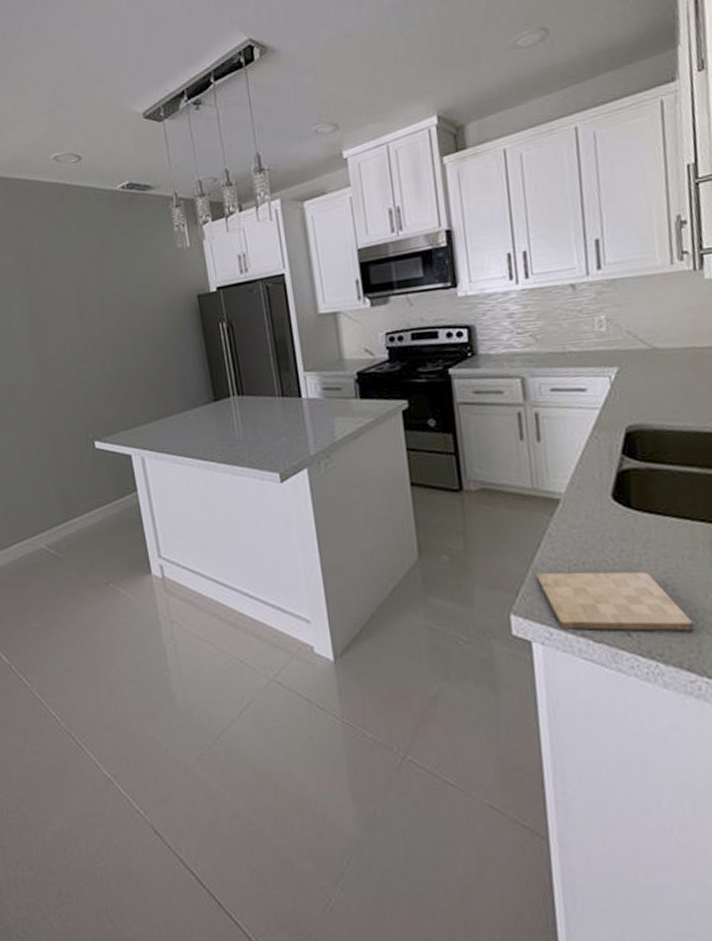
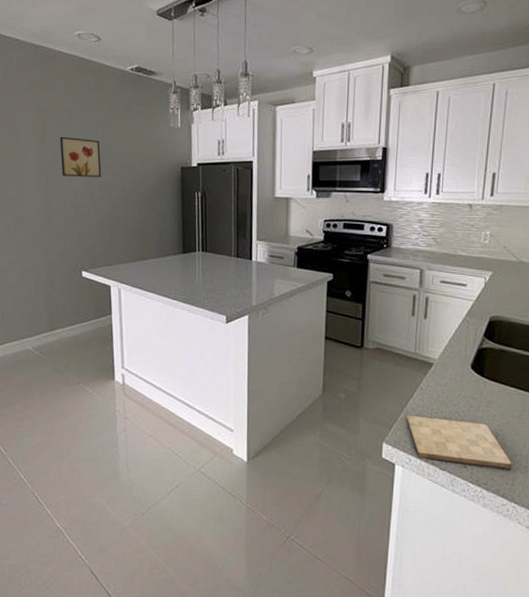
wall art: none [48,278,103,329] -> present [60,136,101,177]

